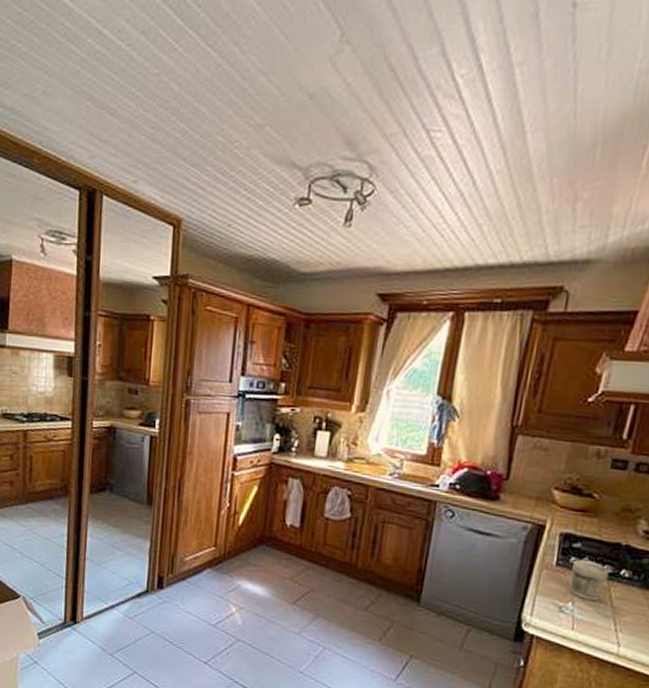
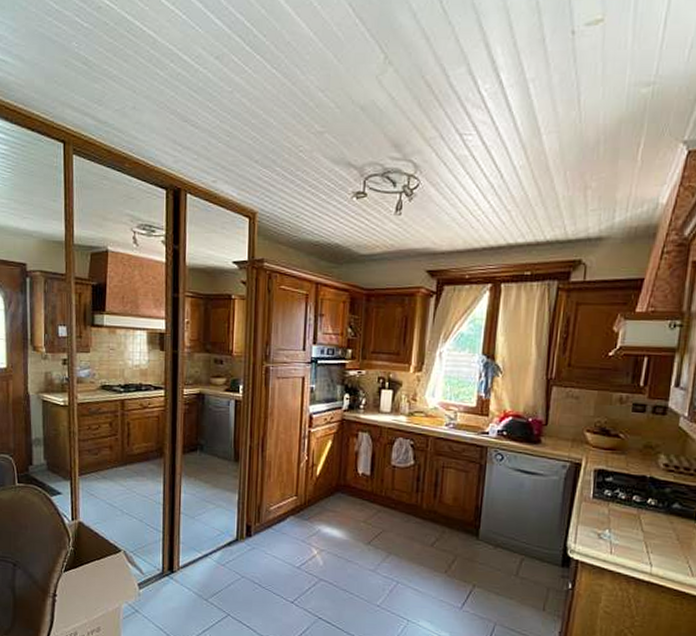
jar: present [568,559,609,601] -> none [605,491,638,527]

